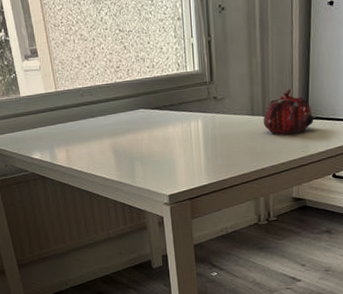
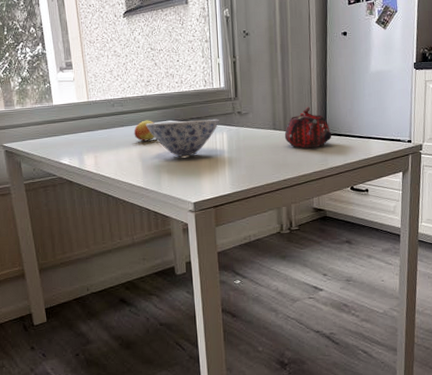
fruit: none [105,109,127,133] -> present [134,120,155,141]
bowl: none [117,106,195,148] -> present [146,120,220,157]

